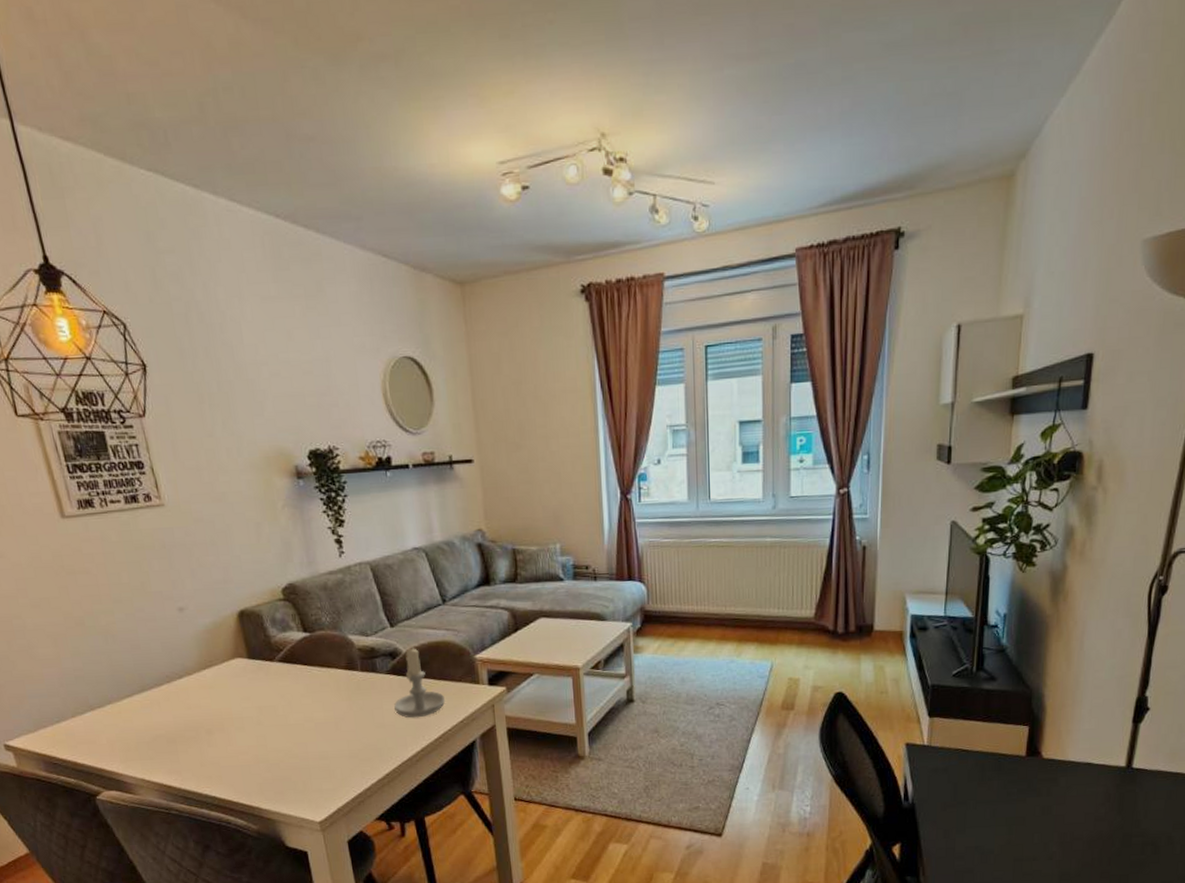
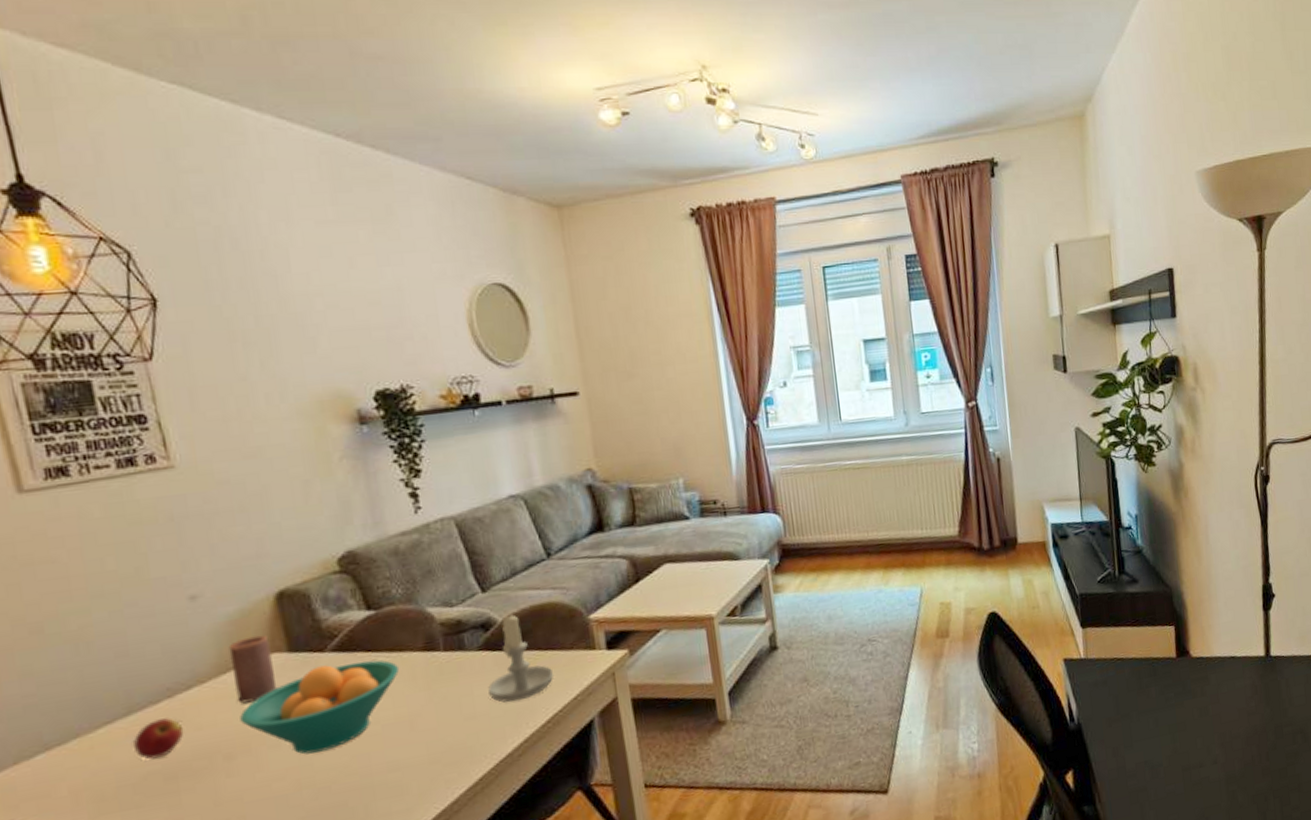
apple: none [146,698,179,726] -> present [134,718,184,760]
candle: none [206,643,241,694] -> present [228,634,277,704]
fruit bowl: none [216,672,327,737] -> present [240,660,399,754]

